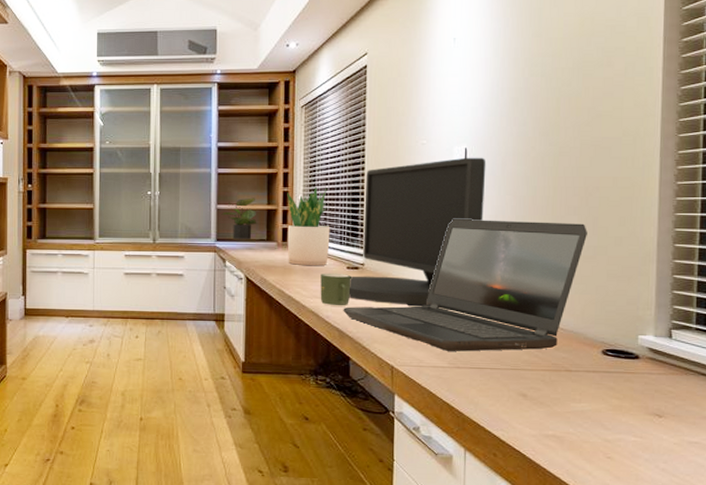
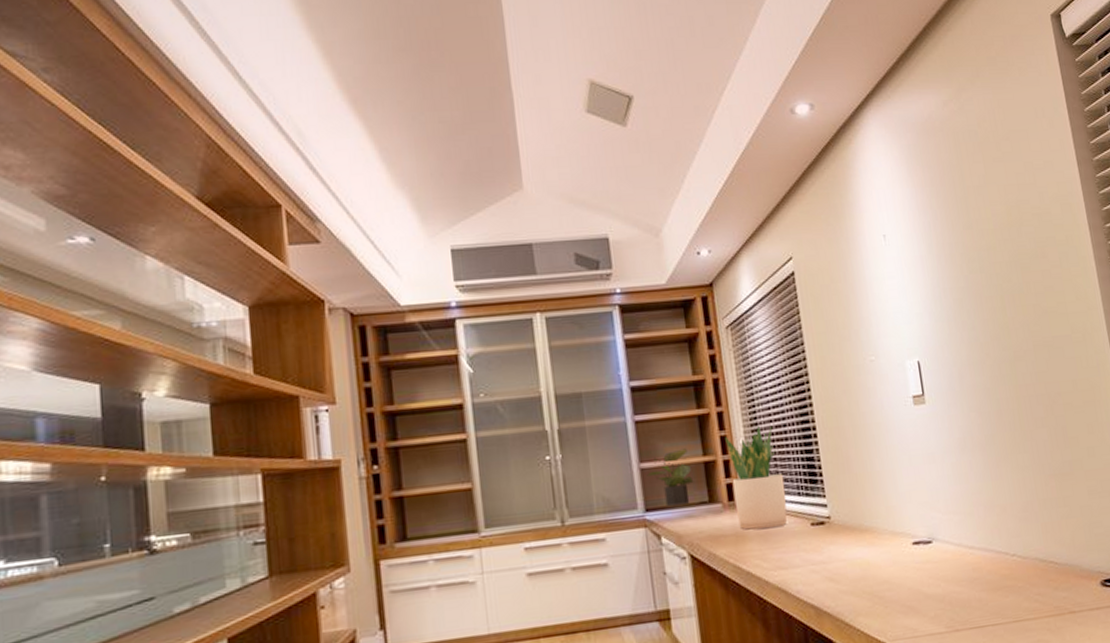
mug: present [320,273,351,306] -> none [781,532,821,578]
laptop computer: present [343,219,587,352] -> none [815,436,1060,612]
monitor: present [348,157,486,306] -> none [814,370,952,564]

